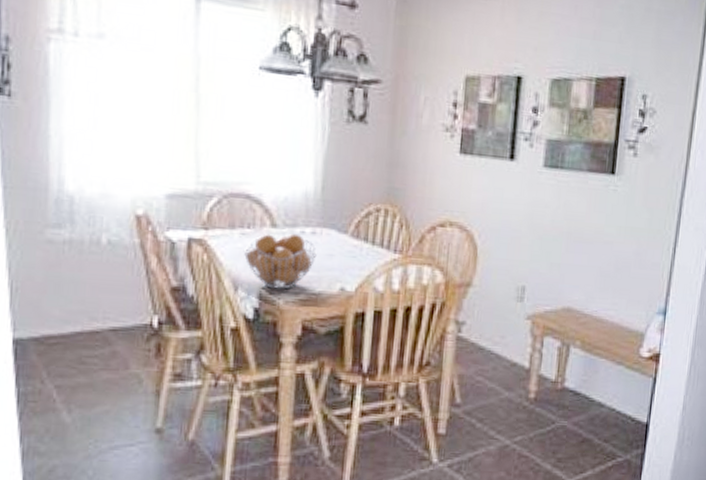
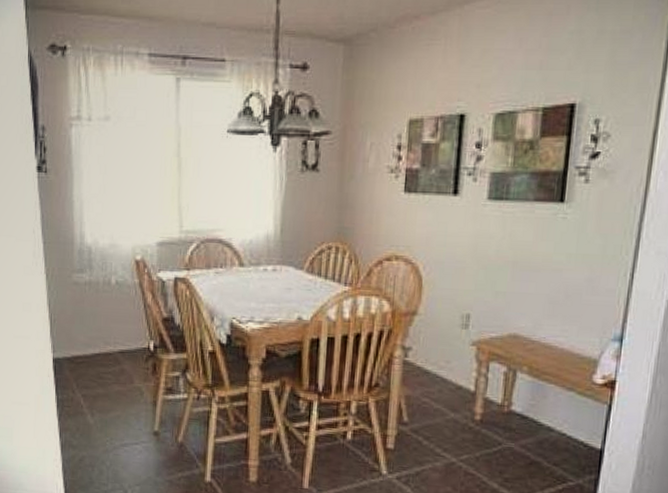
fruit basket: present [243,233,317,290] -> none [217,271,277,319]

